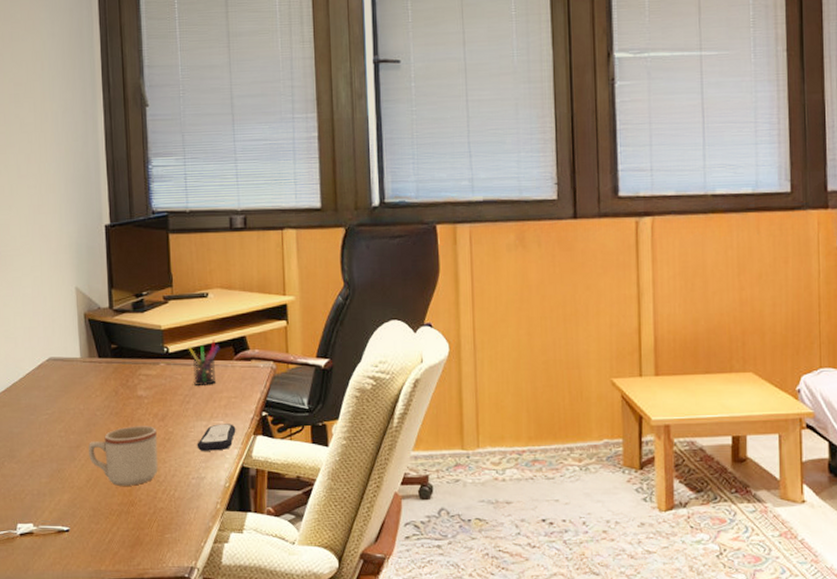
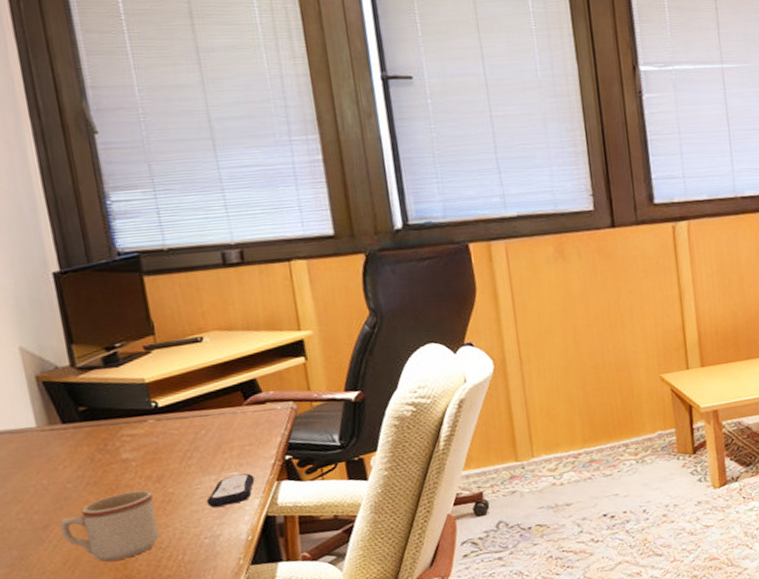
pen holder: present [188,340,220,387] -> none [183,387,225,439]

